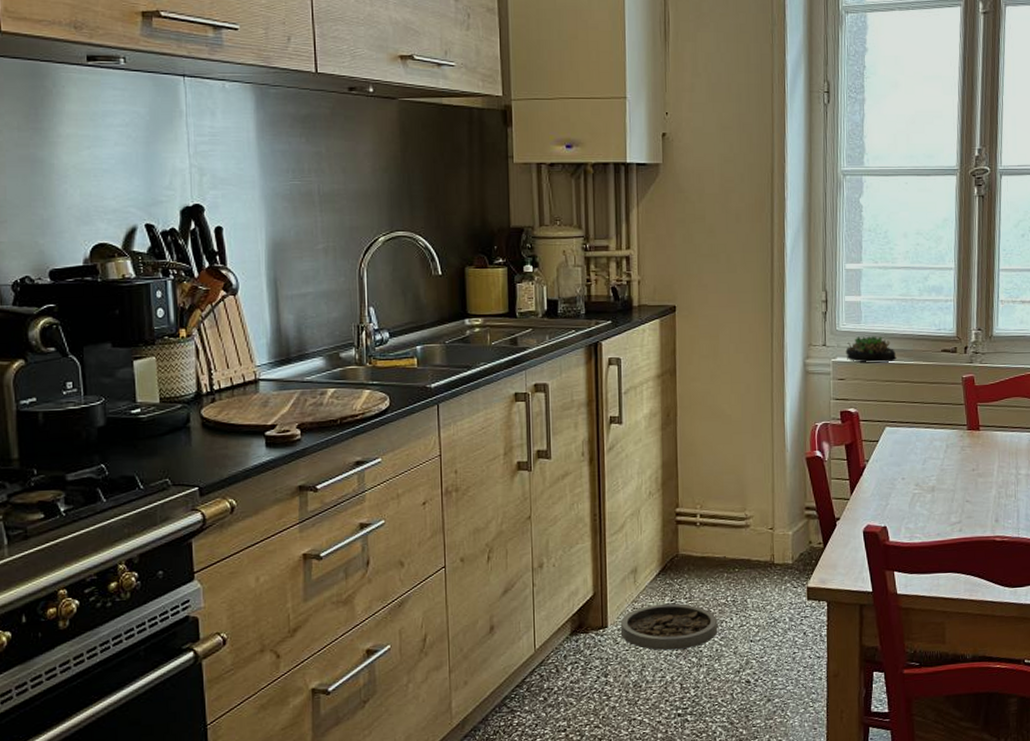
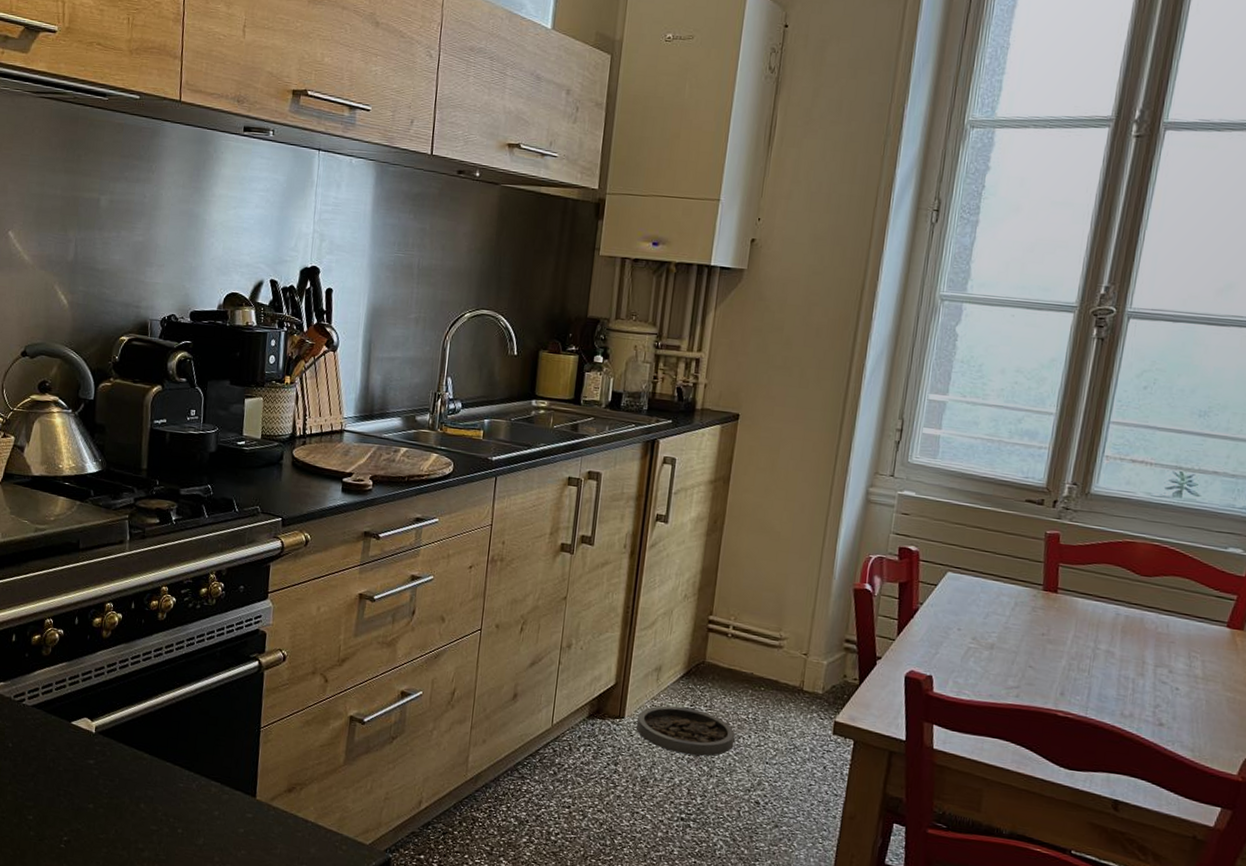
succulent plant: present [845,336,897,363] -> none [914,472,972,505]

